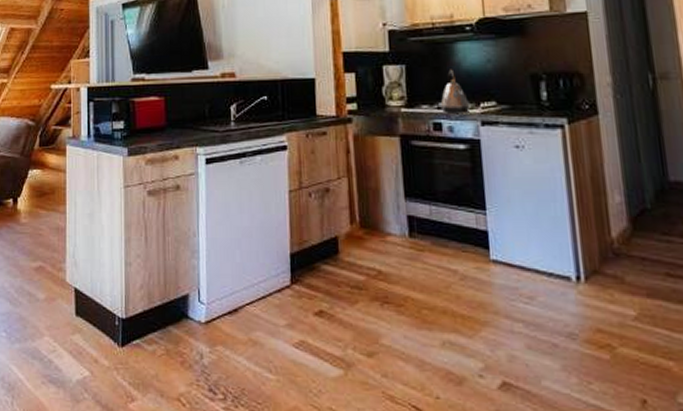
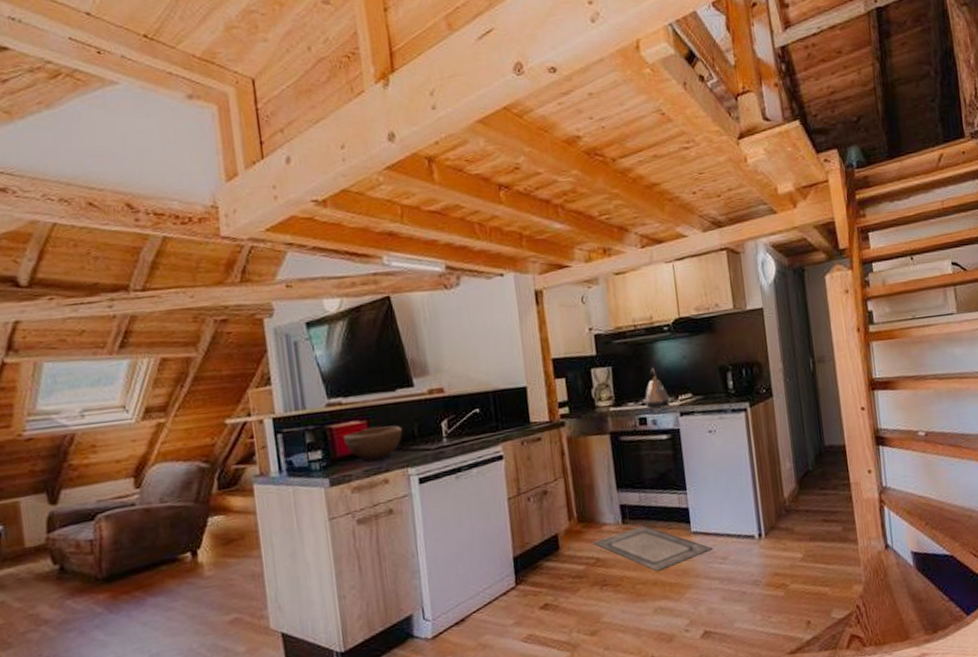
bowl: none [142,104,195,136] -> present [342,425,403,461]
doormat: none [376,242,516,298] -> present [593,525,713,571]

